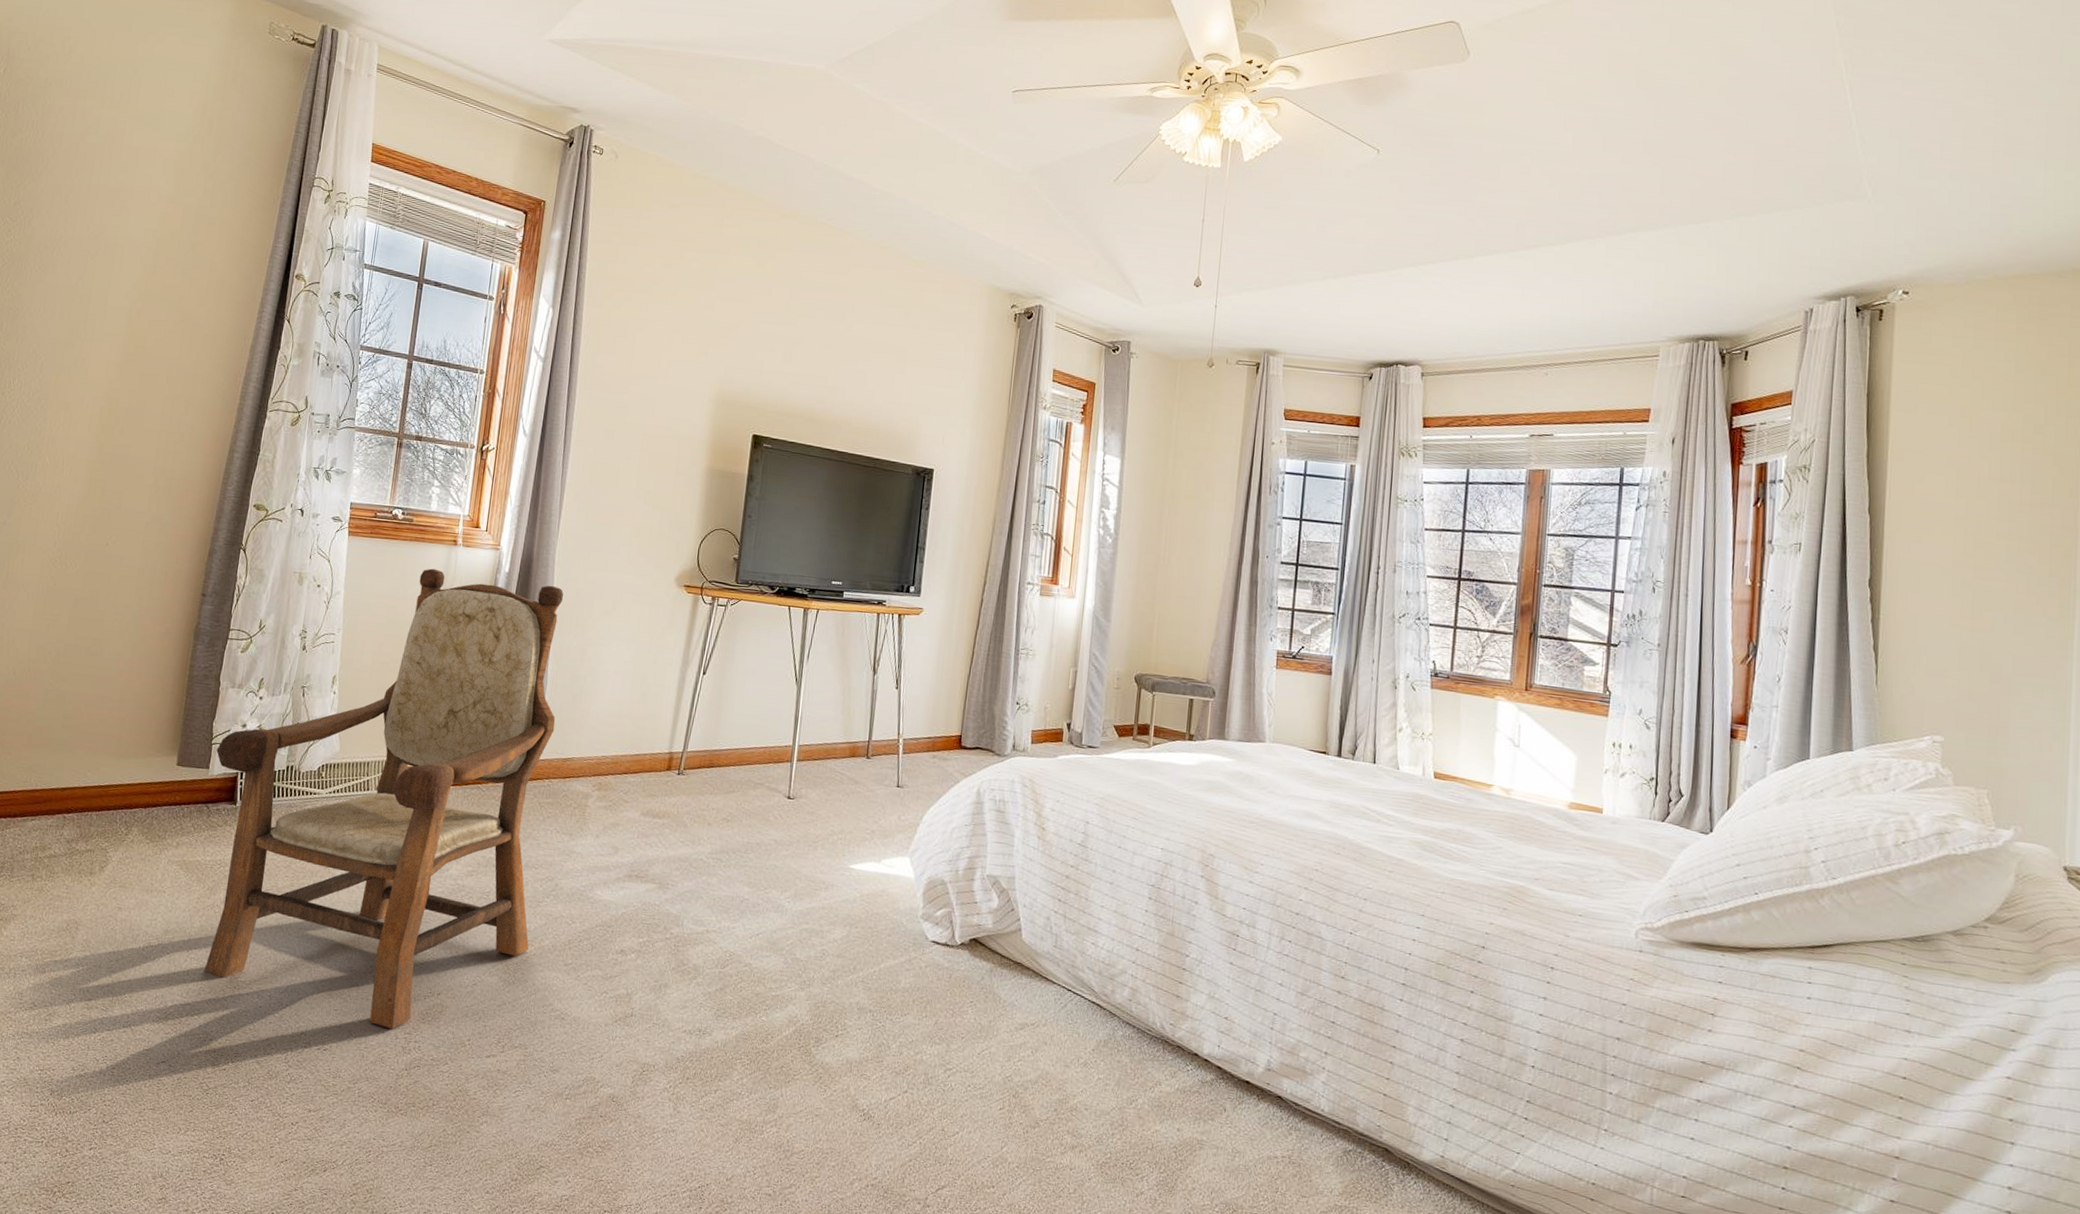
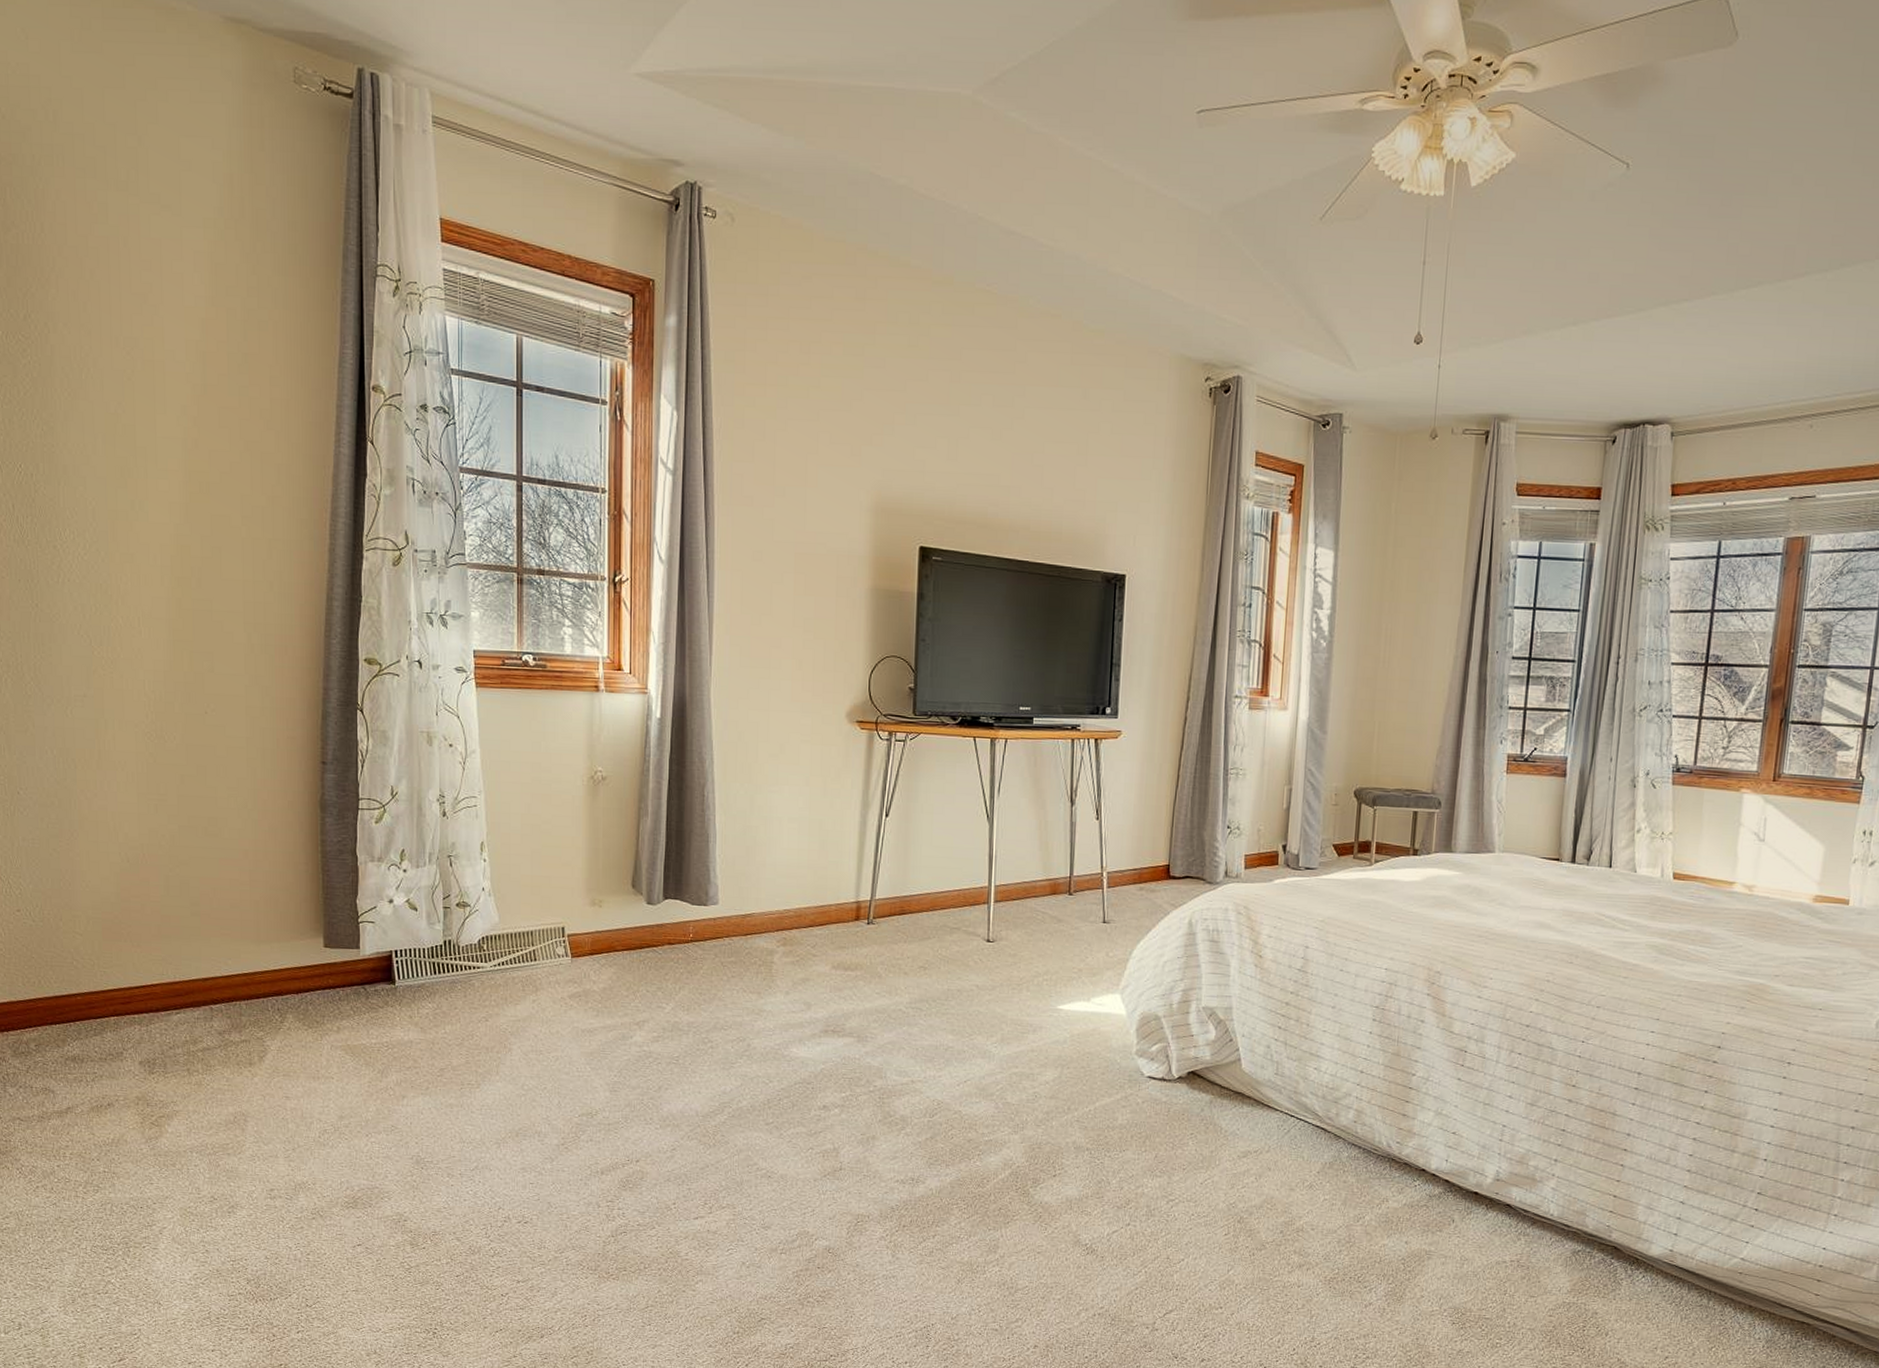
armchair: present [204,568,564,1029] -> none [365,718,730,1198]

